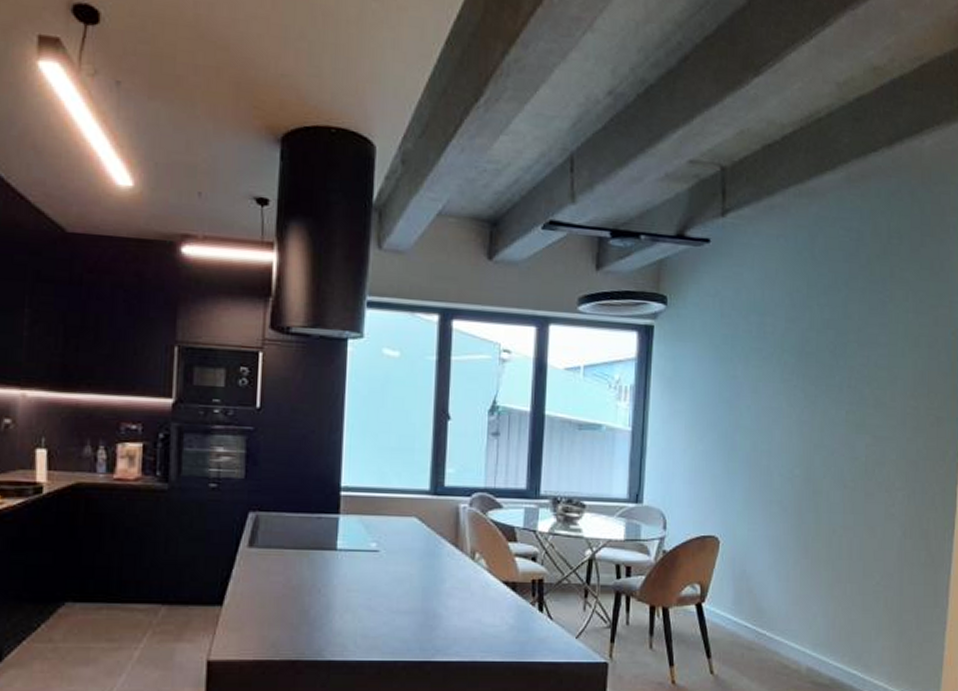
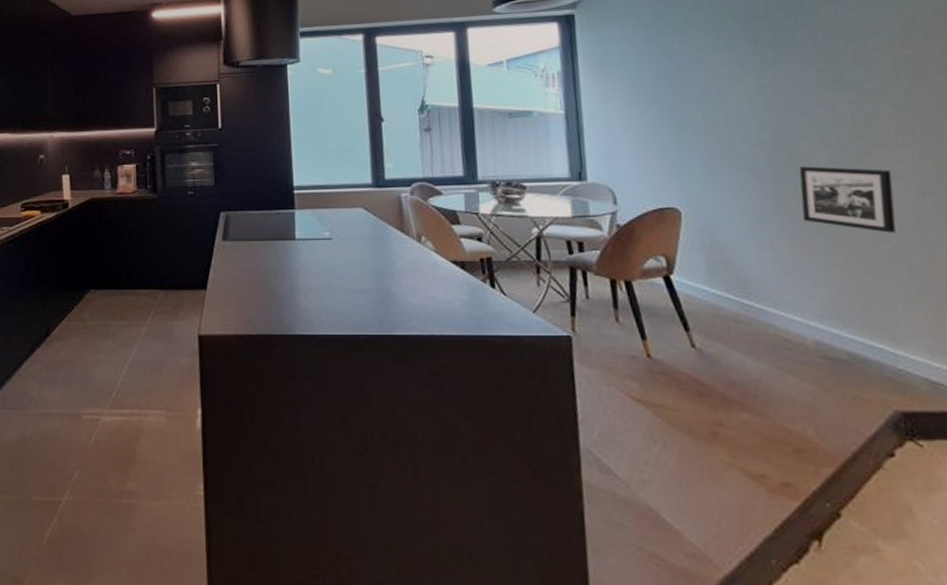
picture frame: none [815,503,886,570] -> present [799,166,896,233]

